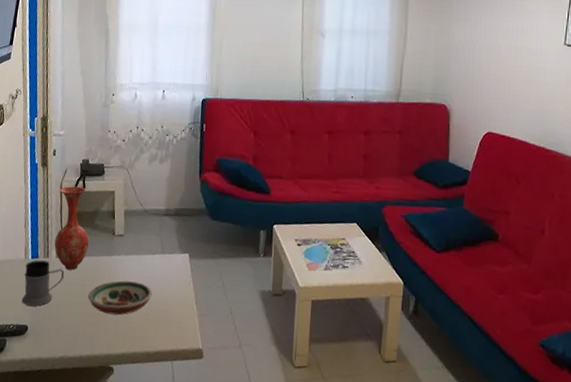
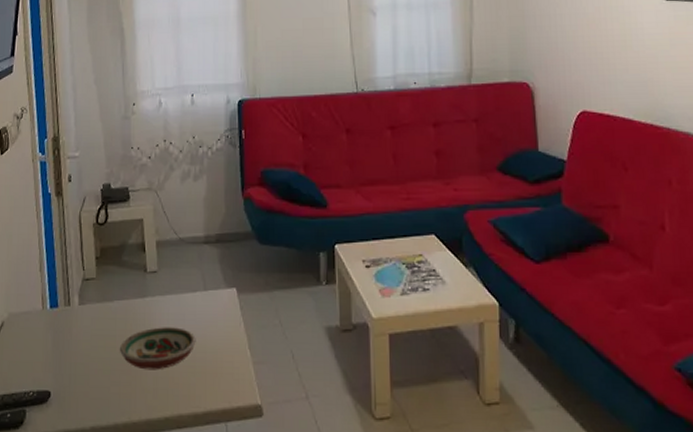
mug: present [21,260,64,306] -> none [41,309,89,366]
vase: present [54,186,90,270] -> none [76,217,117,319]

